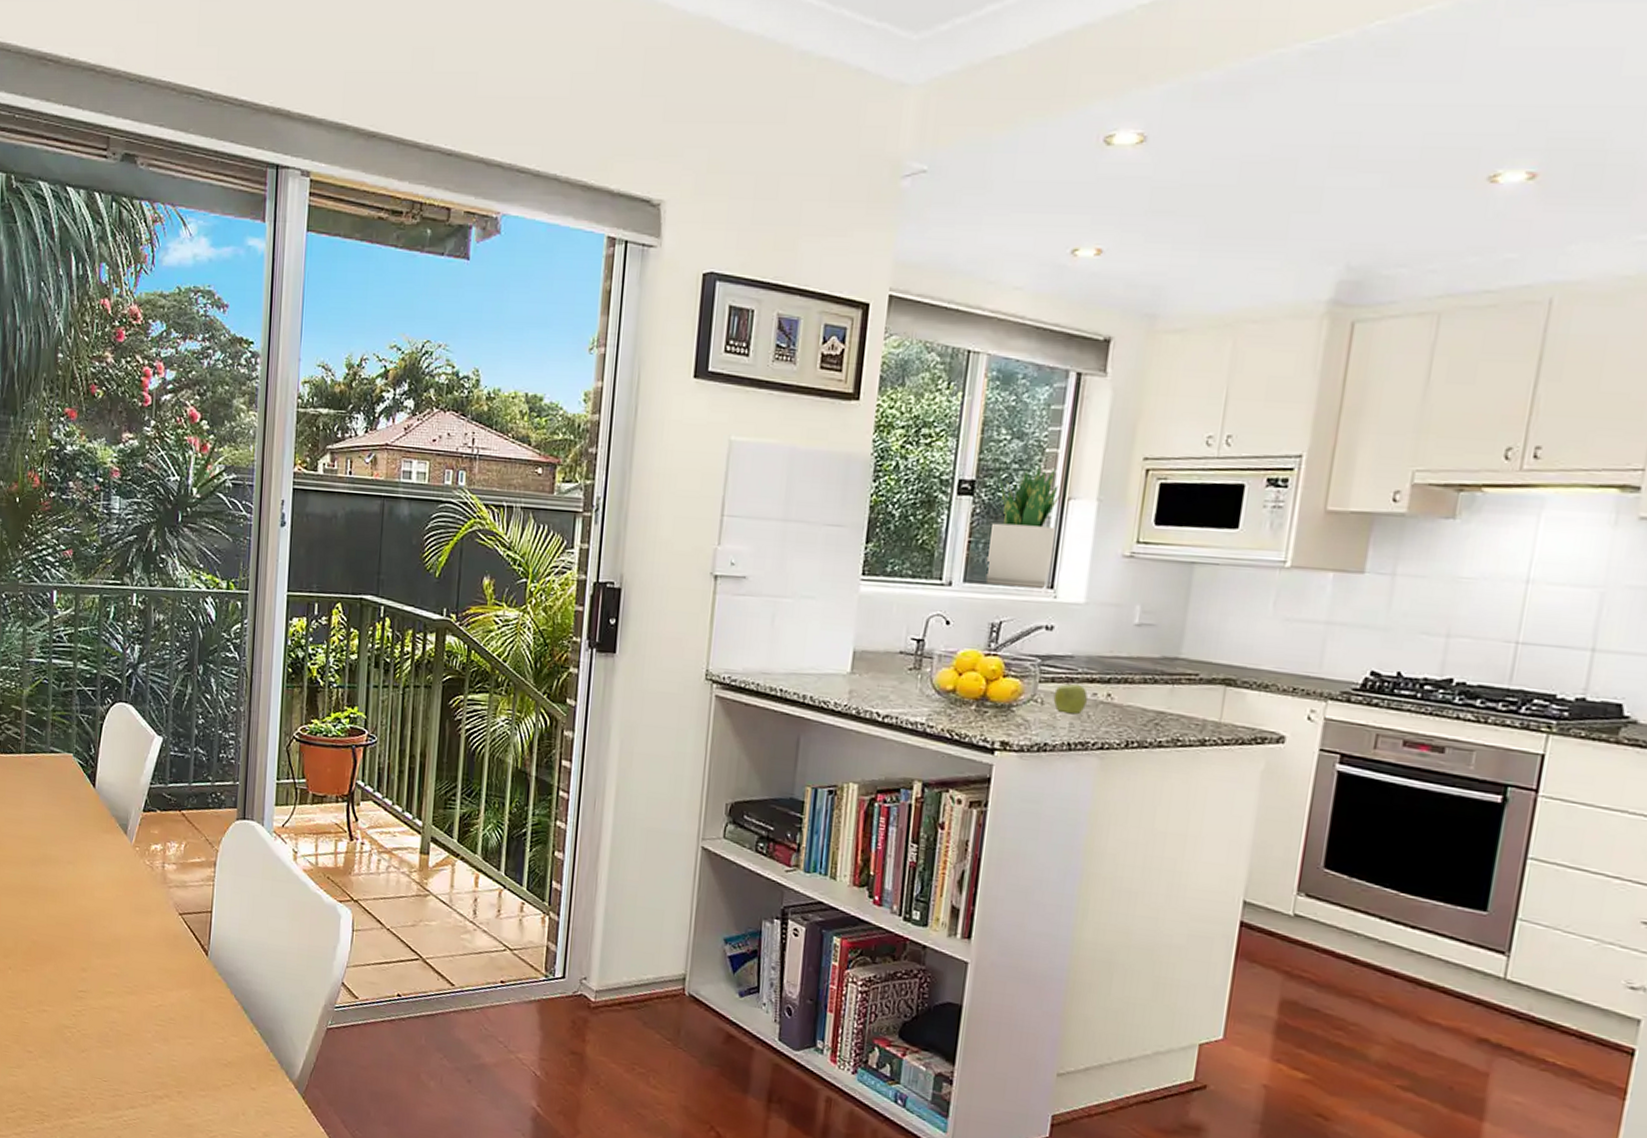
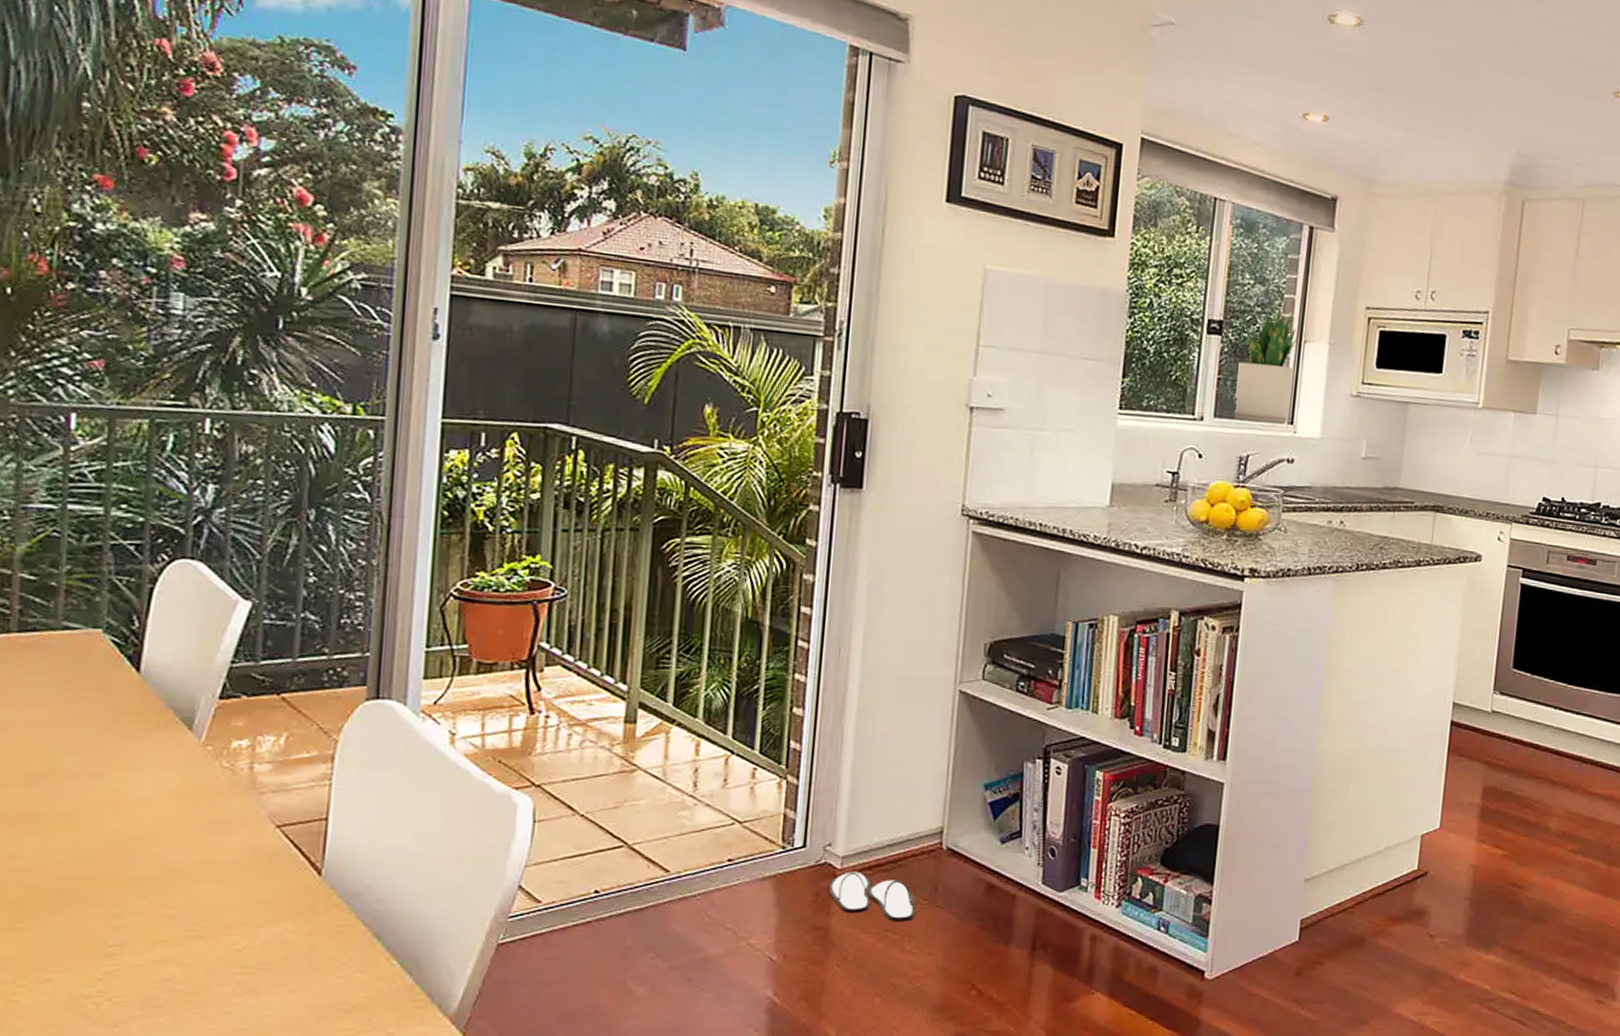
slippers: none [583,1005,660,1059] -> present [828,871,916,922]
fruit: present [1053,681,1088,715] -> none [1295,510,1324,541]

